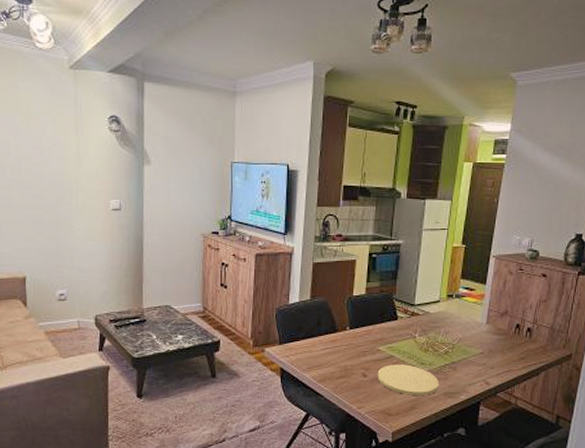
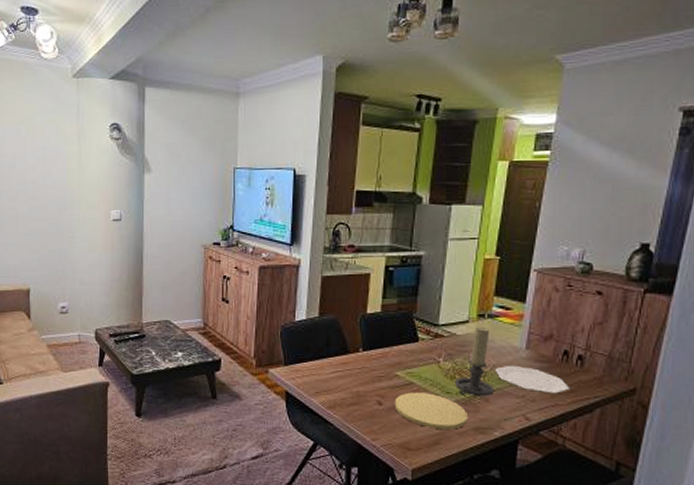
candle holder: none [428,305,462,365] -> present [454,326,495,396]
plate: none [462,338,522,361] -> present [496,365,571,394]

